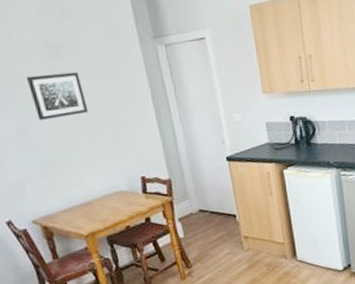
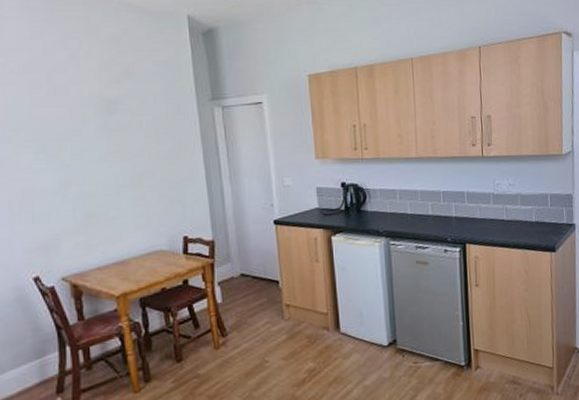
wall art: present [26,72,88,120] -> none [78,128,137,173]

